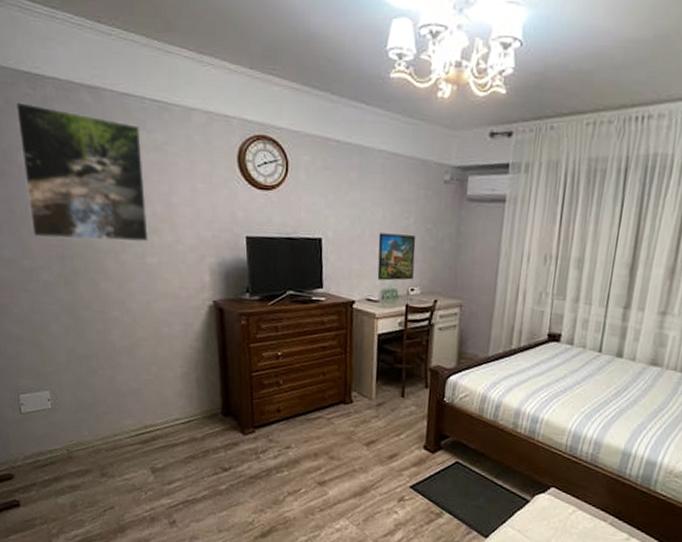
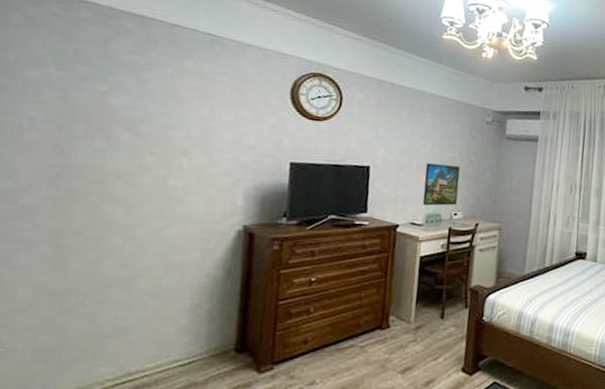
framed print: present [15,102,148,242] -> none [22,19,186,165]

